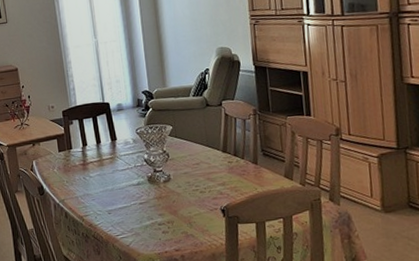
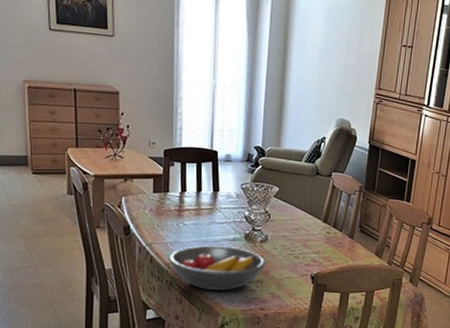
fruit bowl: none [80,191,174,237] -> present [168,245,266,291]

